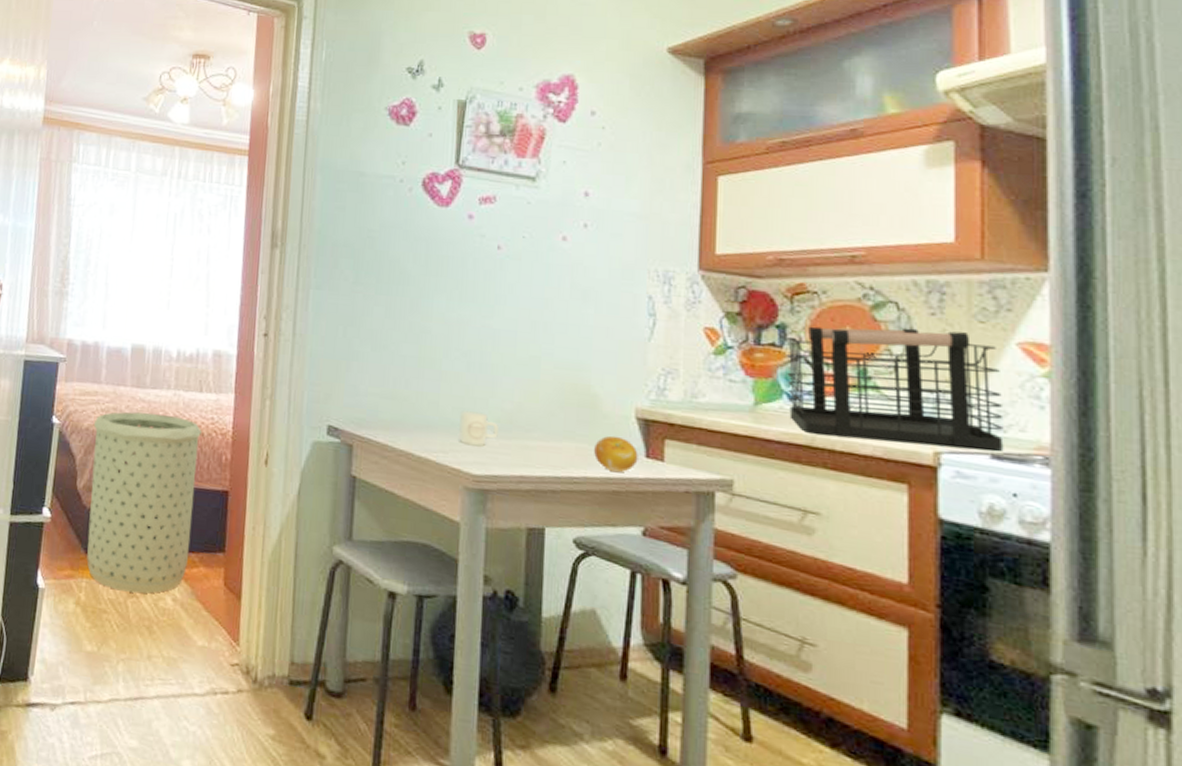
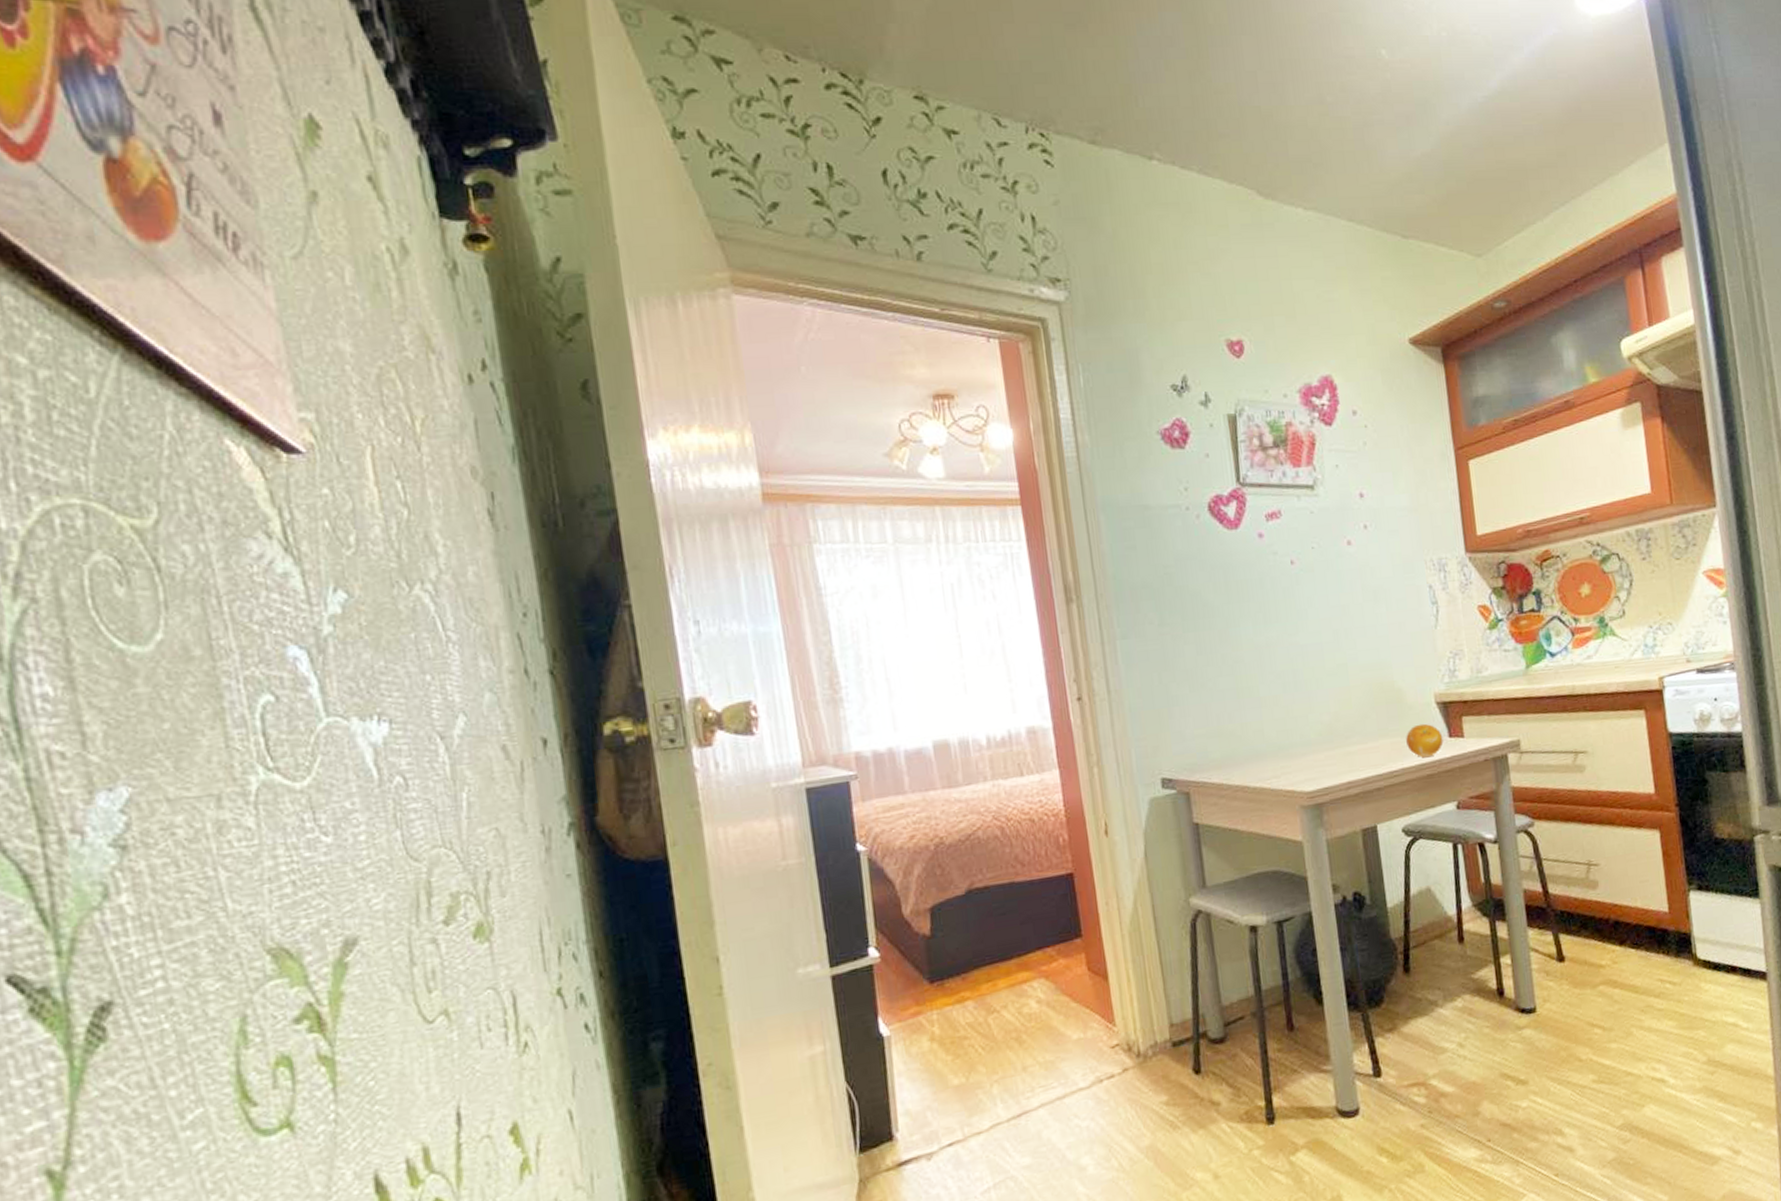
laundry basket: present [87,412,202,594] -> none [906,808,1046,1012]
mug: present [459,410,499,448] -> none [1284,729,1322,765]
dish rack: present [786,326,1004,452] -> none [1542,570,1704,685]

